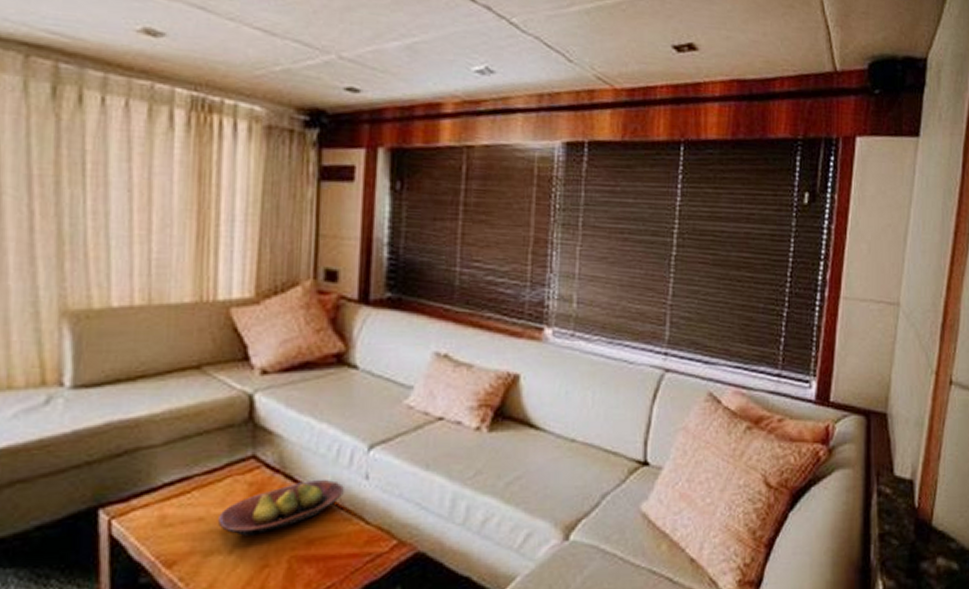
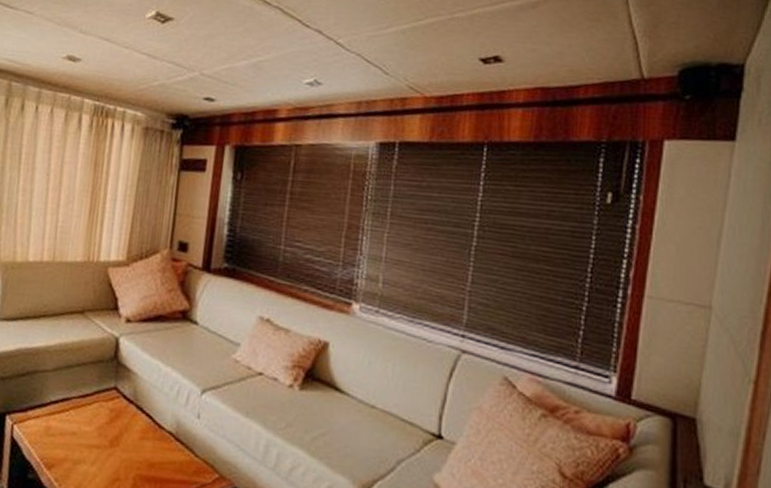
fruit bowl: present [218,479,344,536] -> none [86,413,180,453]

